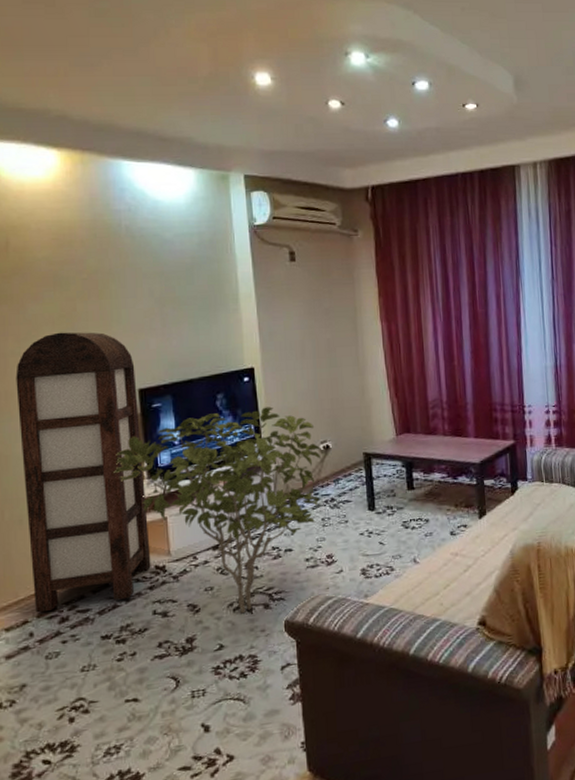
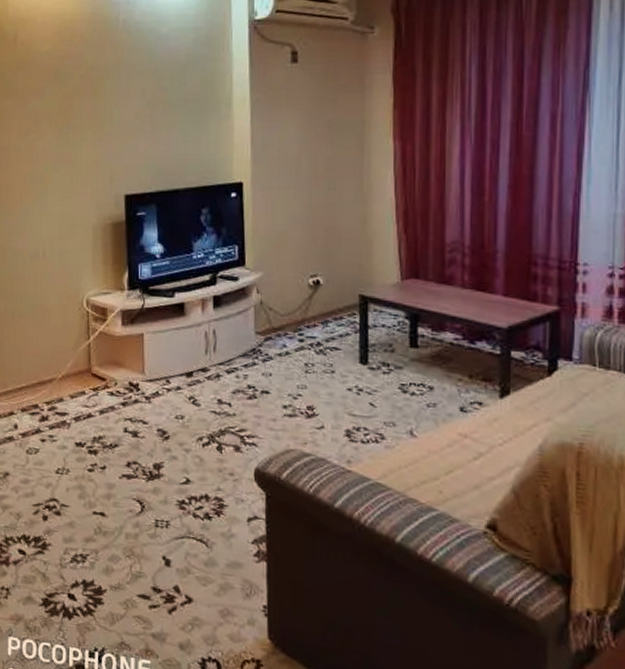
bookshelf: present [15,332,151,613] -> none [16,129,126,411]
shrub: present [112,407,321,614] -> none [95,228,310,451]

